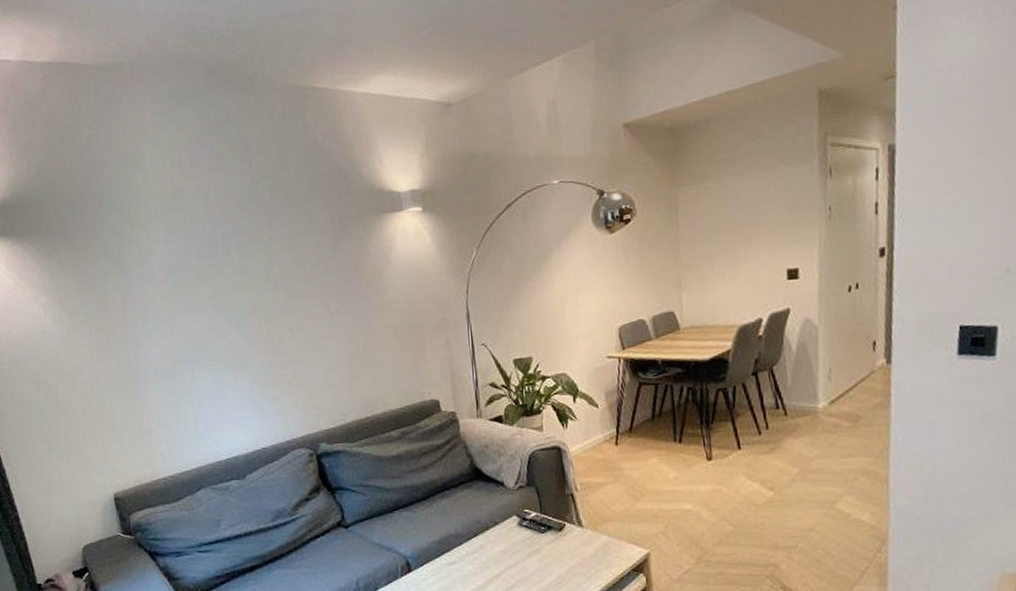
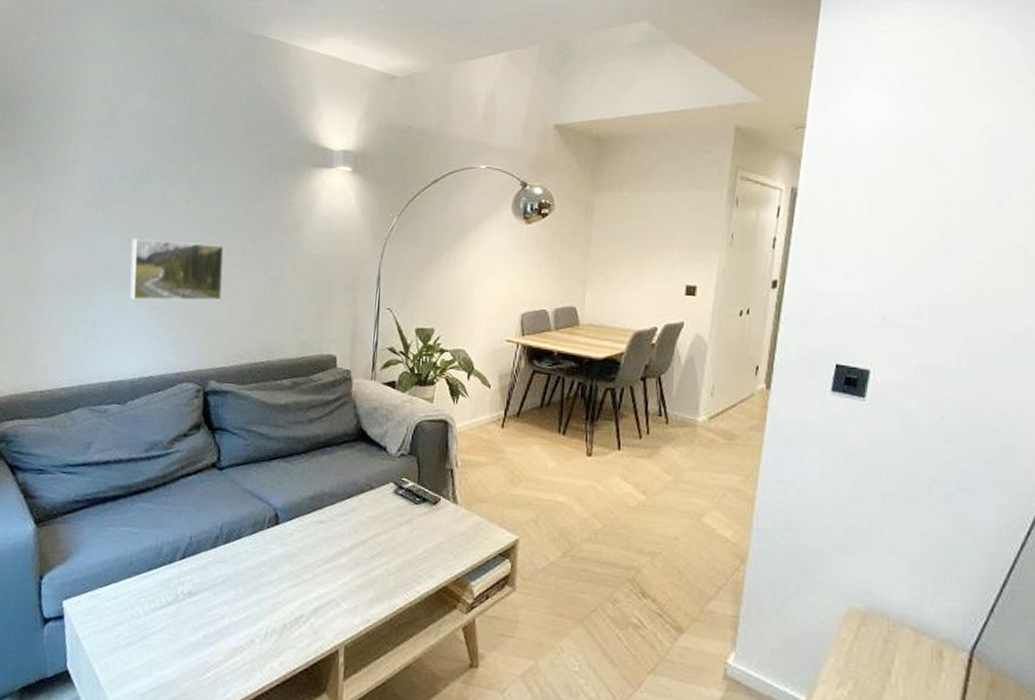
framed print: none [220,308,317,377] -> present [129,238,225,301]

